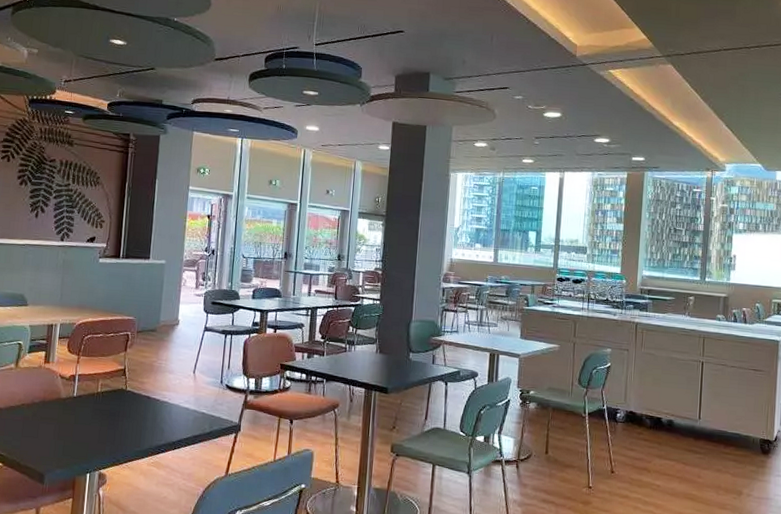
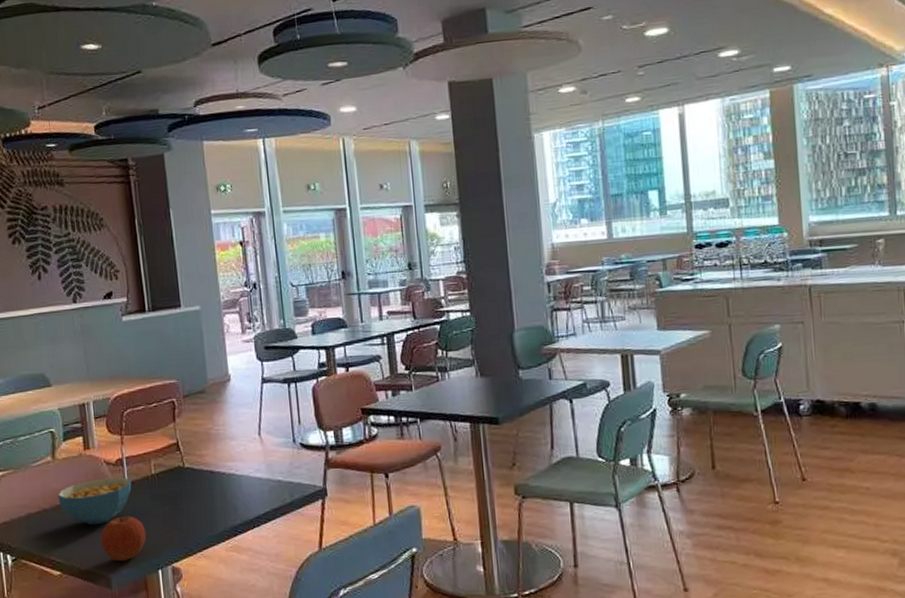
cereal bowl: none [13,388,79,428] -> present [58,477,132,525]
fruit: none [42,423,83,462] -> present [101,516,147,562]

